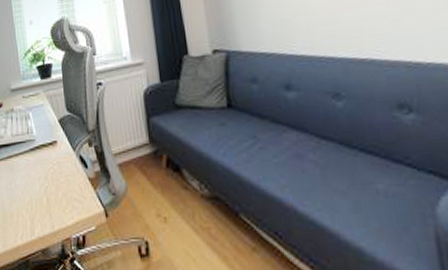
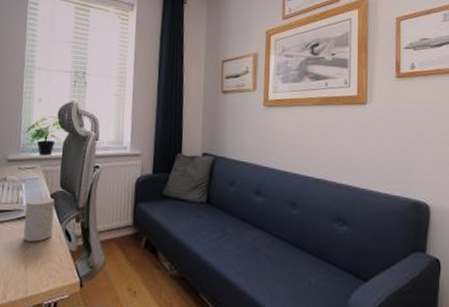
cup: none [36,123,68,173] -> present [23,197,55,242]

